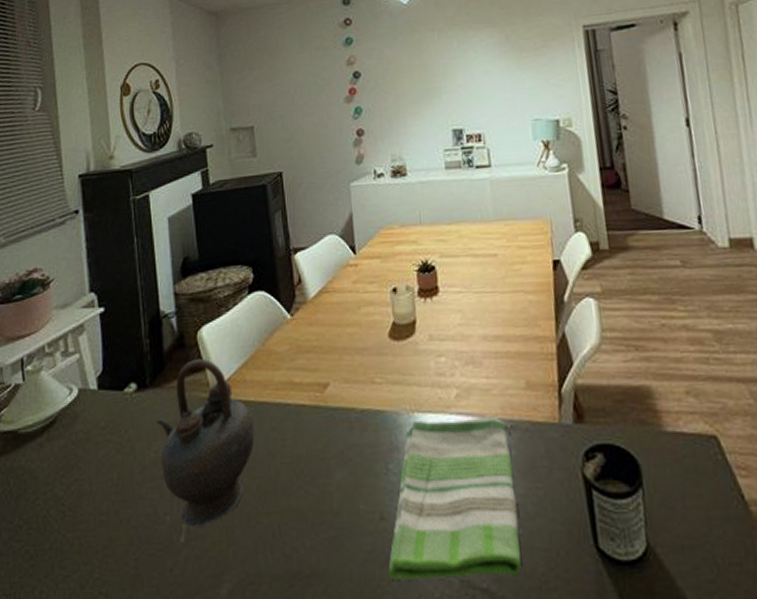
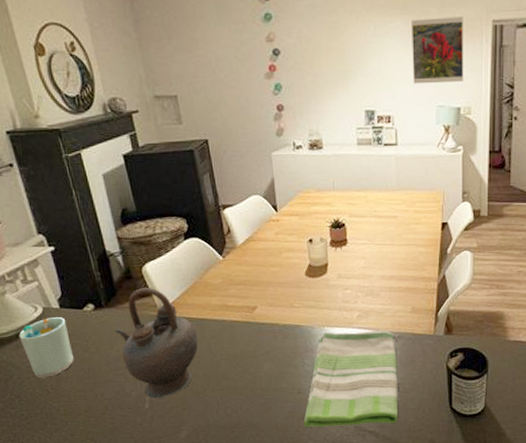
cup: none [45,402,104,494] -> present [18,317,75,379]
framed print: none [496,25,559,98] -> present [411,17,464,84]

